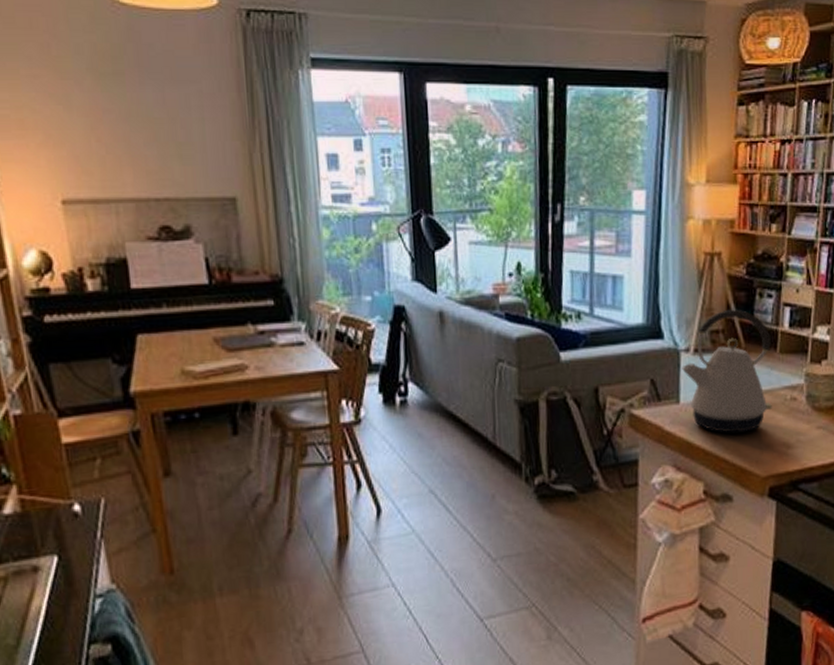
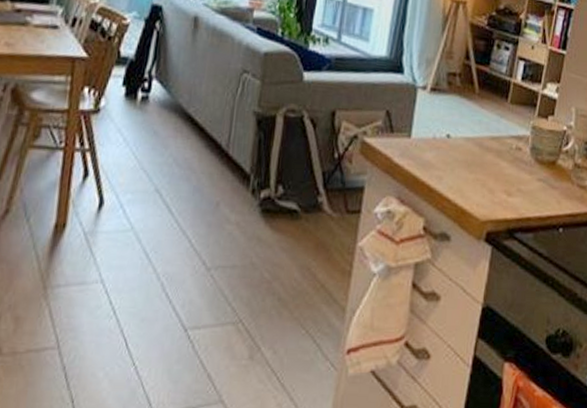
kettle: present [682,309,773,433] -> none [417,55,504,175]

